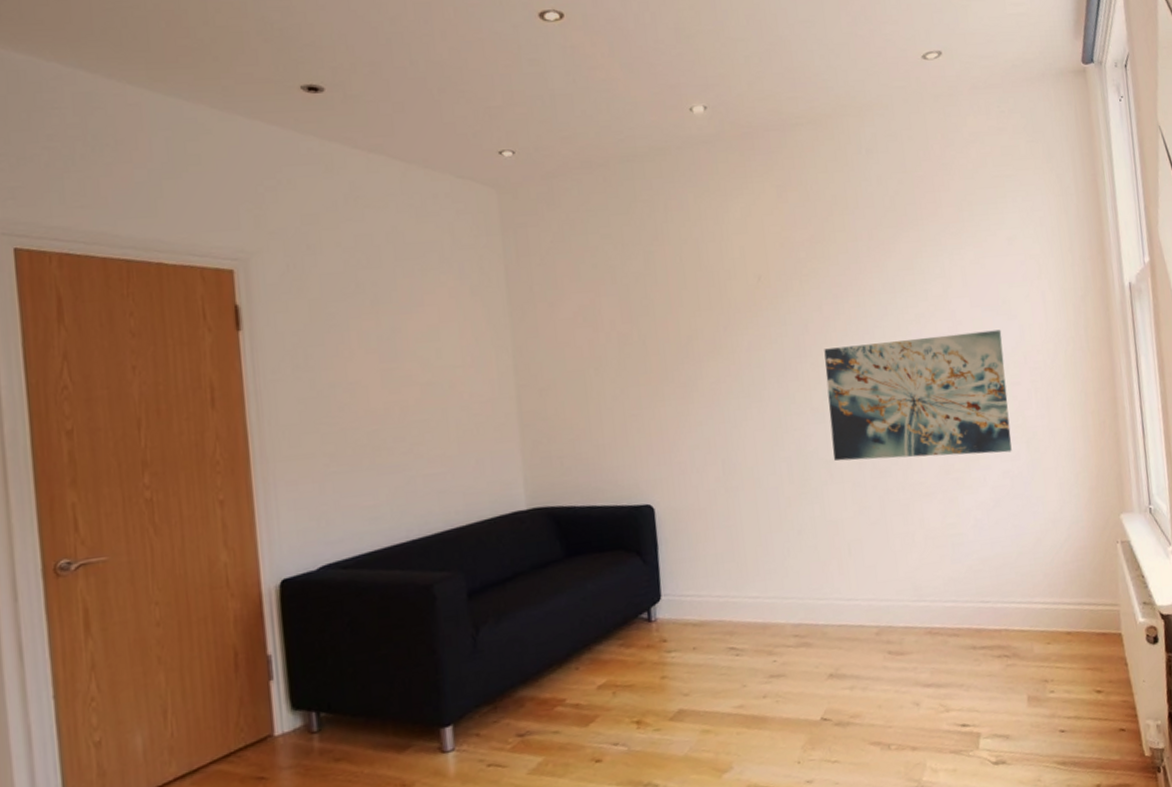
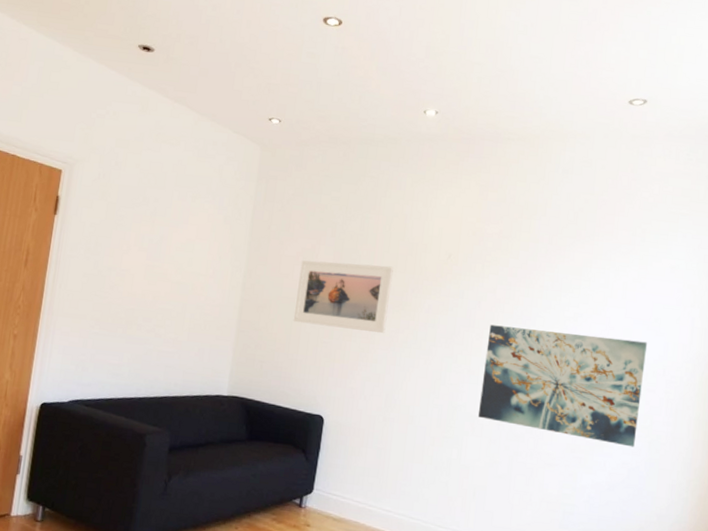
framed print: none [581,305,704,399] -> present [293,260,394,334]

